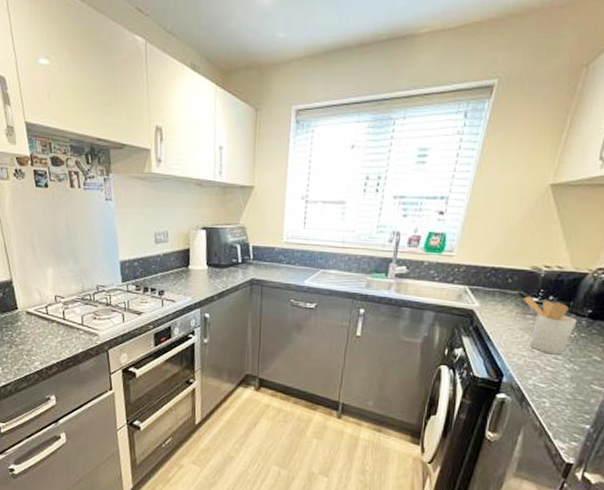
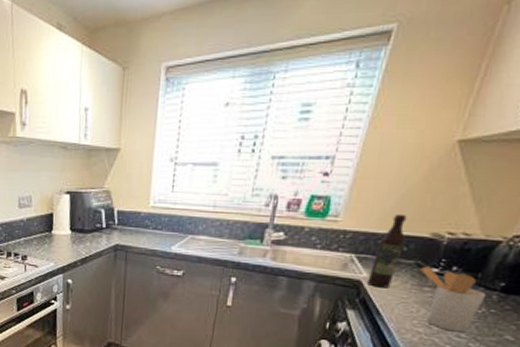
wine bottle: none [479,249,511,317] -> present [367,213,407,288]

